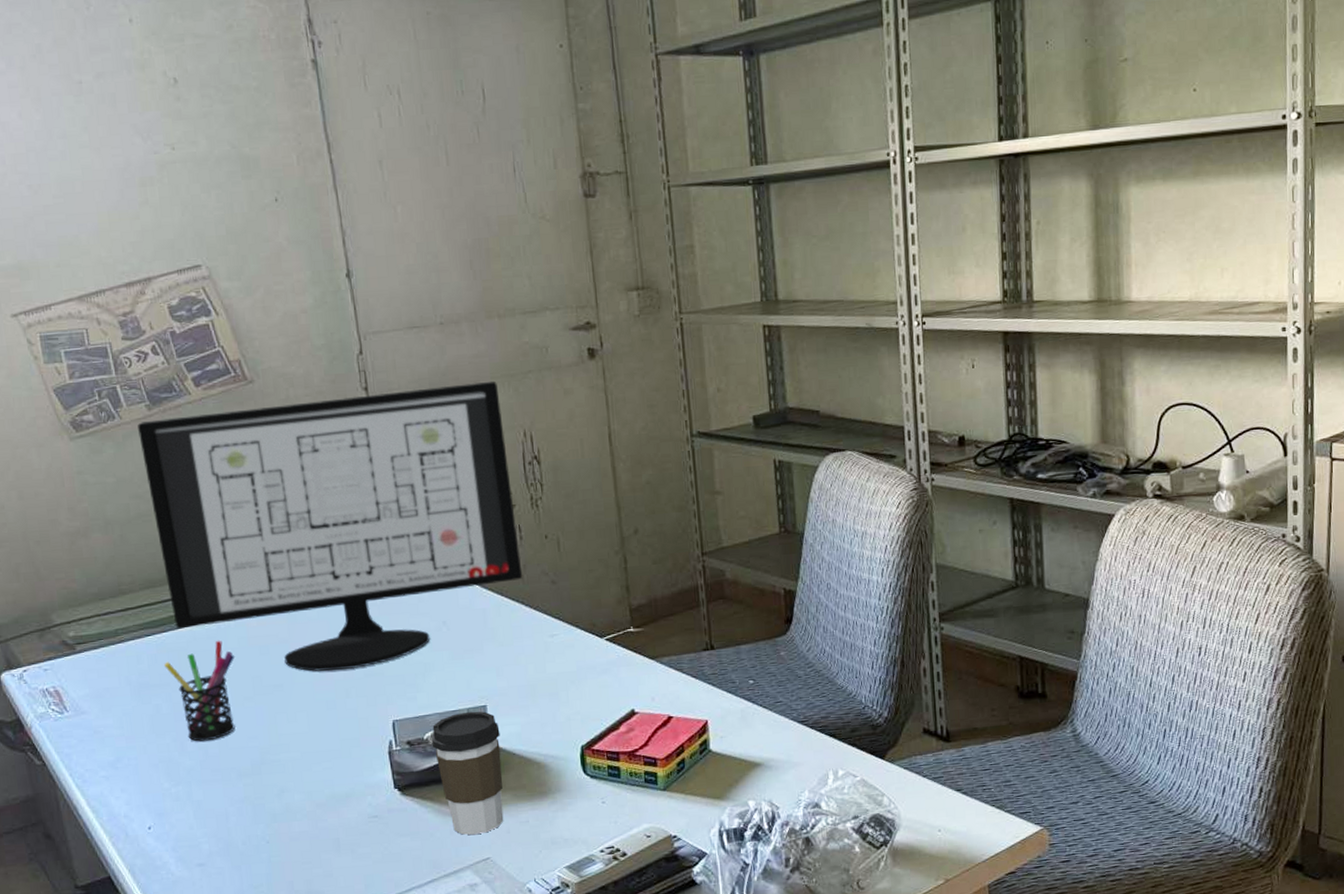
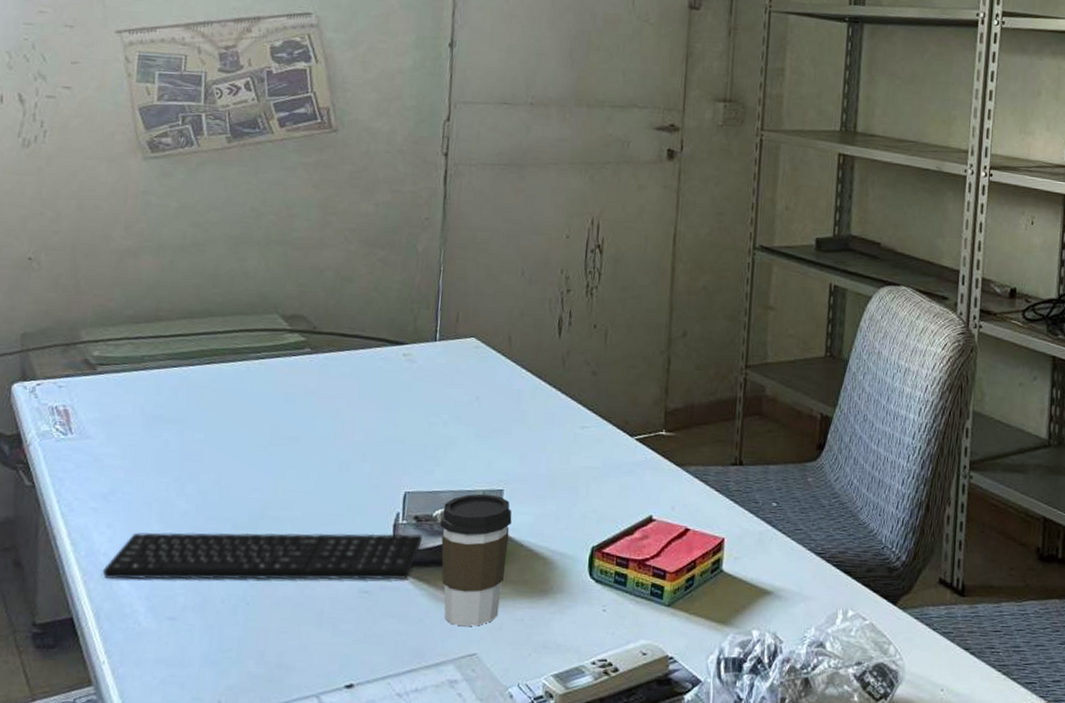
keyboard: none [127,757,418,837] -> present [102,532,422,580]
computer monitor: present [138,380,523,671] -> none [204,152,575,432]
pen holder: present [164,640,235,742] -> none [183,382,258,486]

